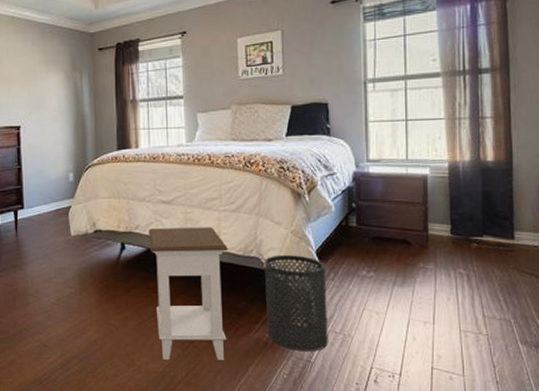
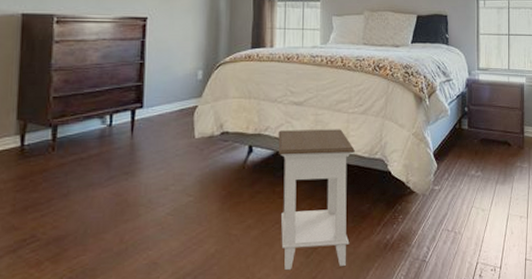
trash can: present [264,254,328,352] -> none [387,156,442,252]

